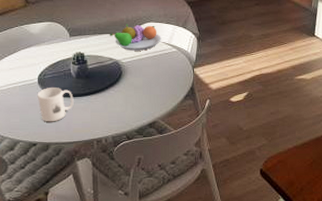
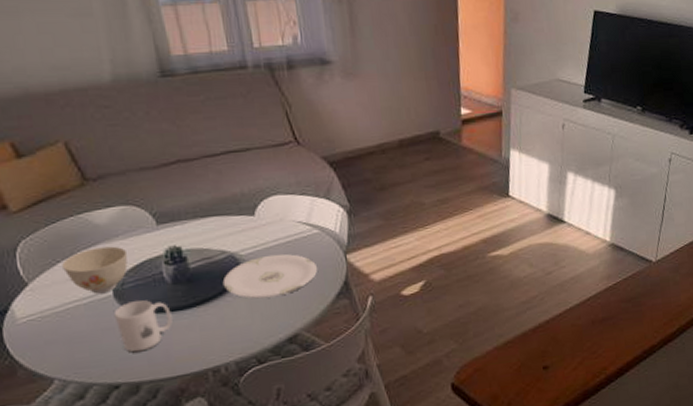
bowl: none [8,49,50,80] -> present [62,246,128,294]
fruit bowl: present [109,24,161,51] -> none [217,198,296,238]
plate: none [109,64,174,94] -> present [222,254,318,299]

